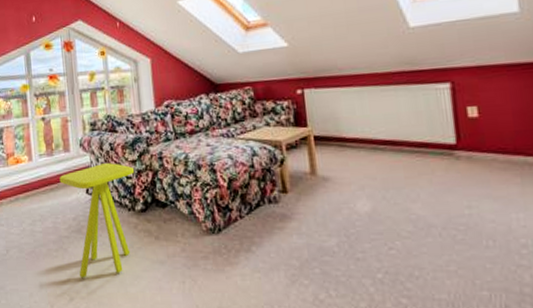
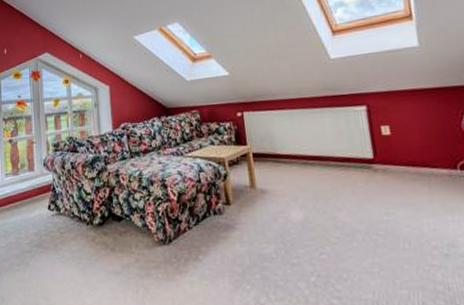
side table: present [59,163,135,279] -> none [23,180,94,291]

